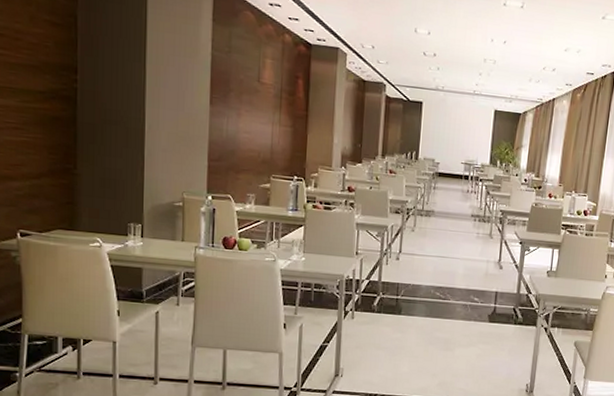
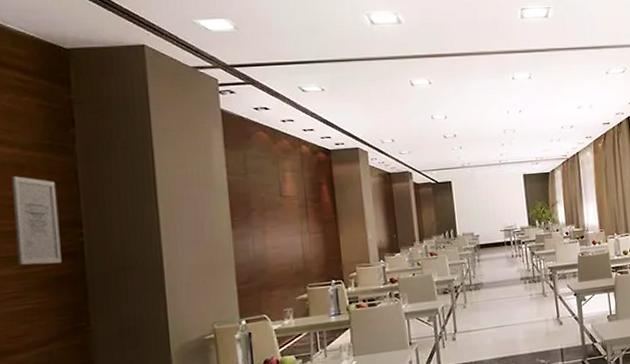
wall art: none [19,10,57,104] -> present [12,176,62,265]

